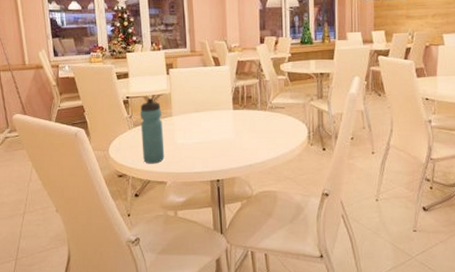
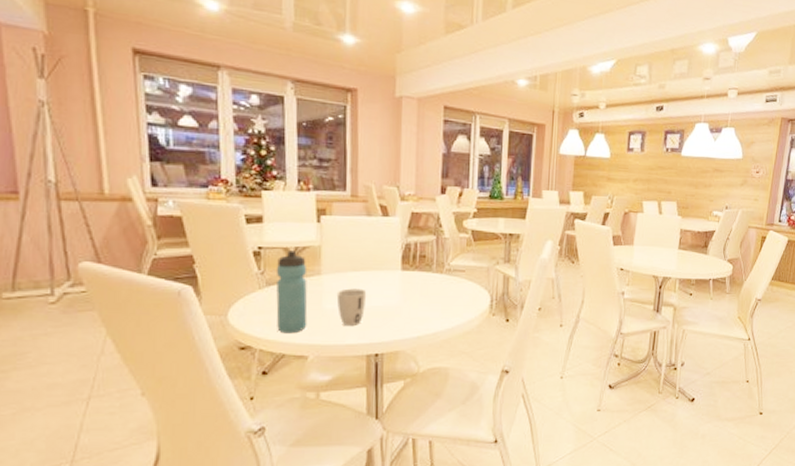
cup: none [184,126,208,158] -> present [336,288,367,327]

